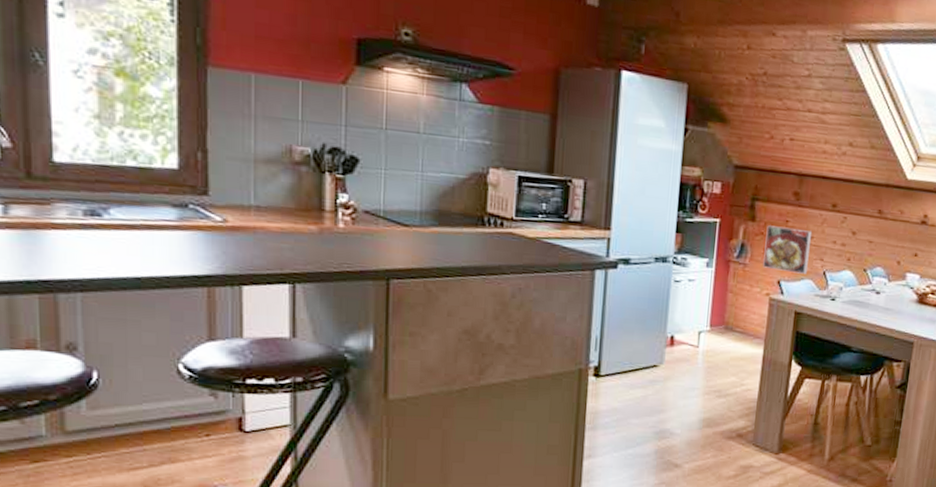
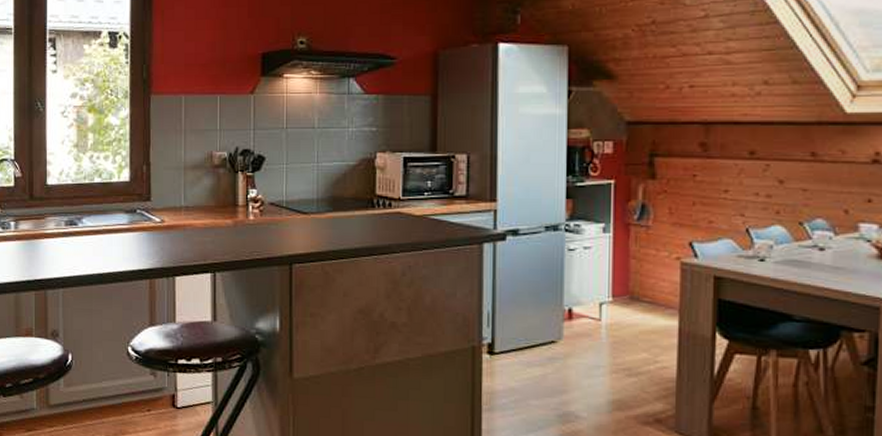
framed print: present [763,225,813,274] -> none [669,182,727,233]

